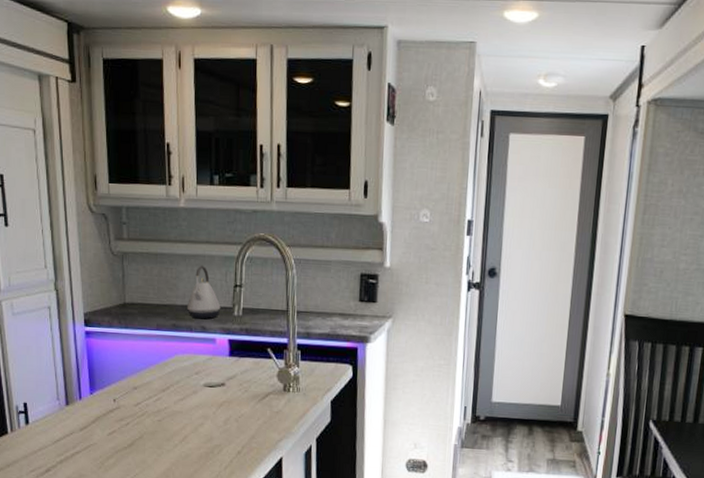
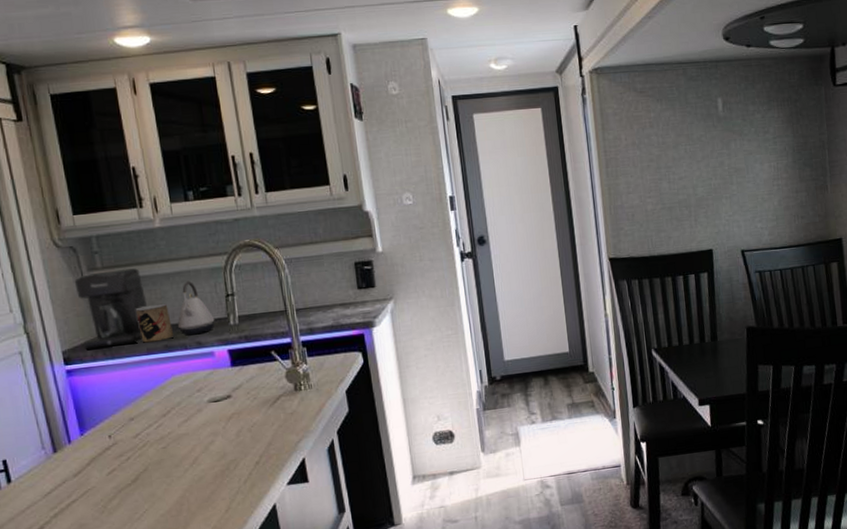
coffee maker: none [102,243,163,317] -> present [74,268,148,350]
tin can: none [151,282,183,320] -> present [135,303,175,344]

